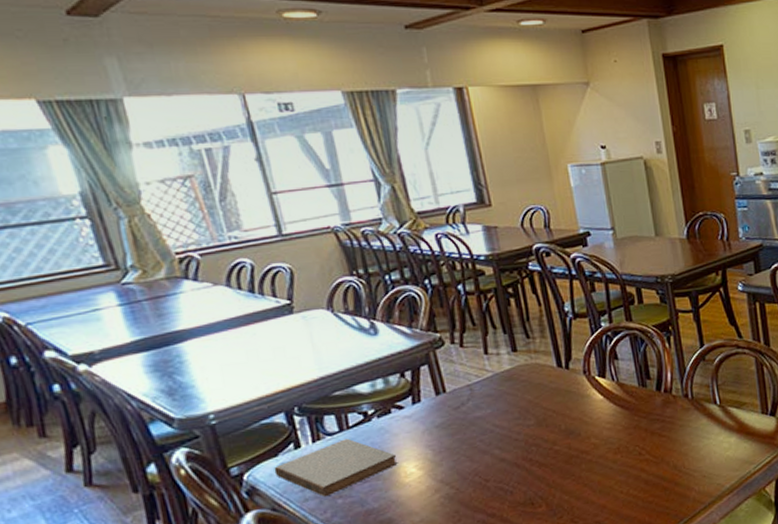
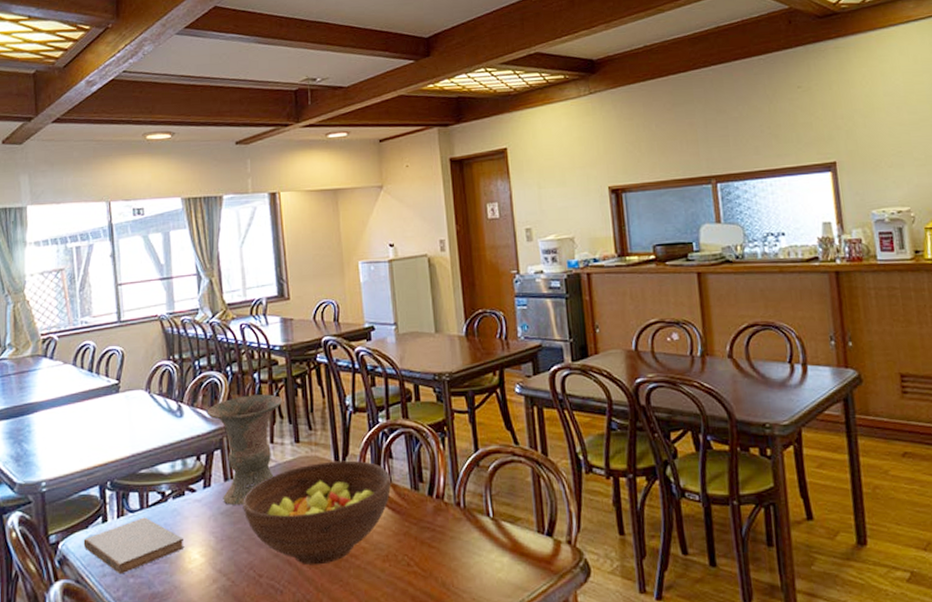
vase: none [406,305,495,418] -> present [207,394,283,505]
fruit bowl: none [459,364,619,466] -> present [243,460,392,566]

